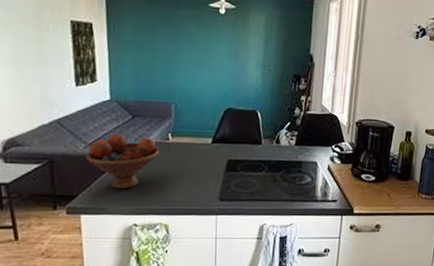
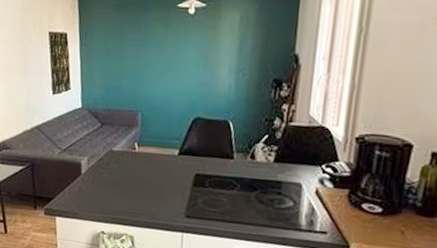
fruit bowl: present [86,133,160,190] -> none [61,141,126,197]

